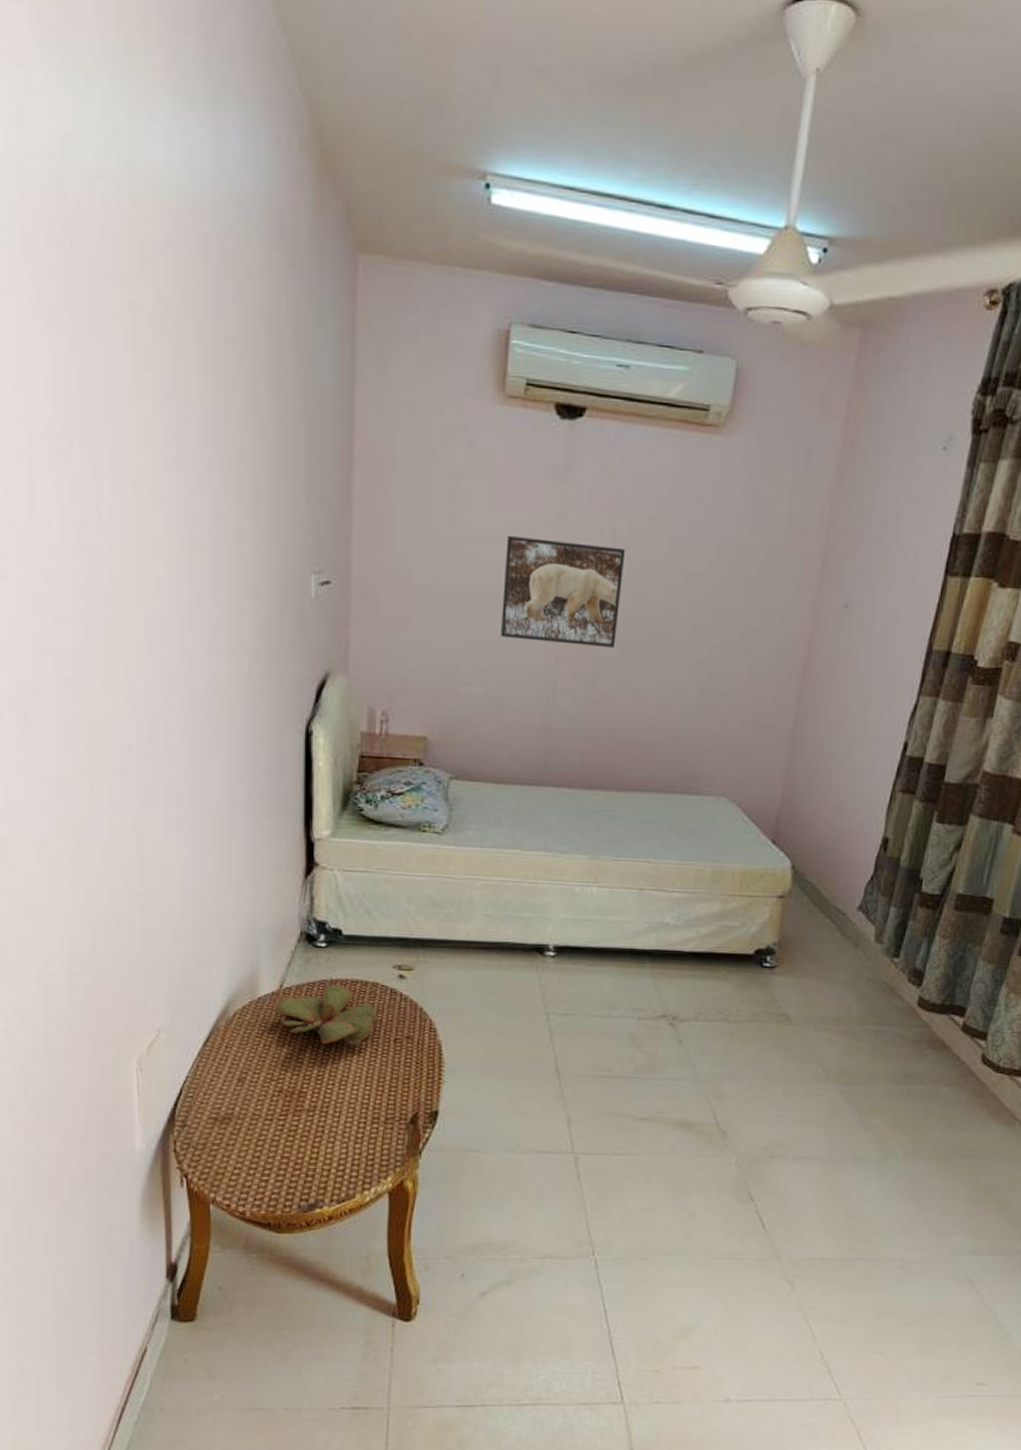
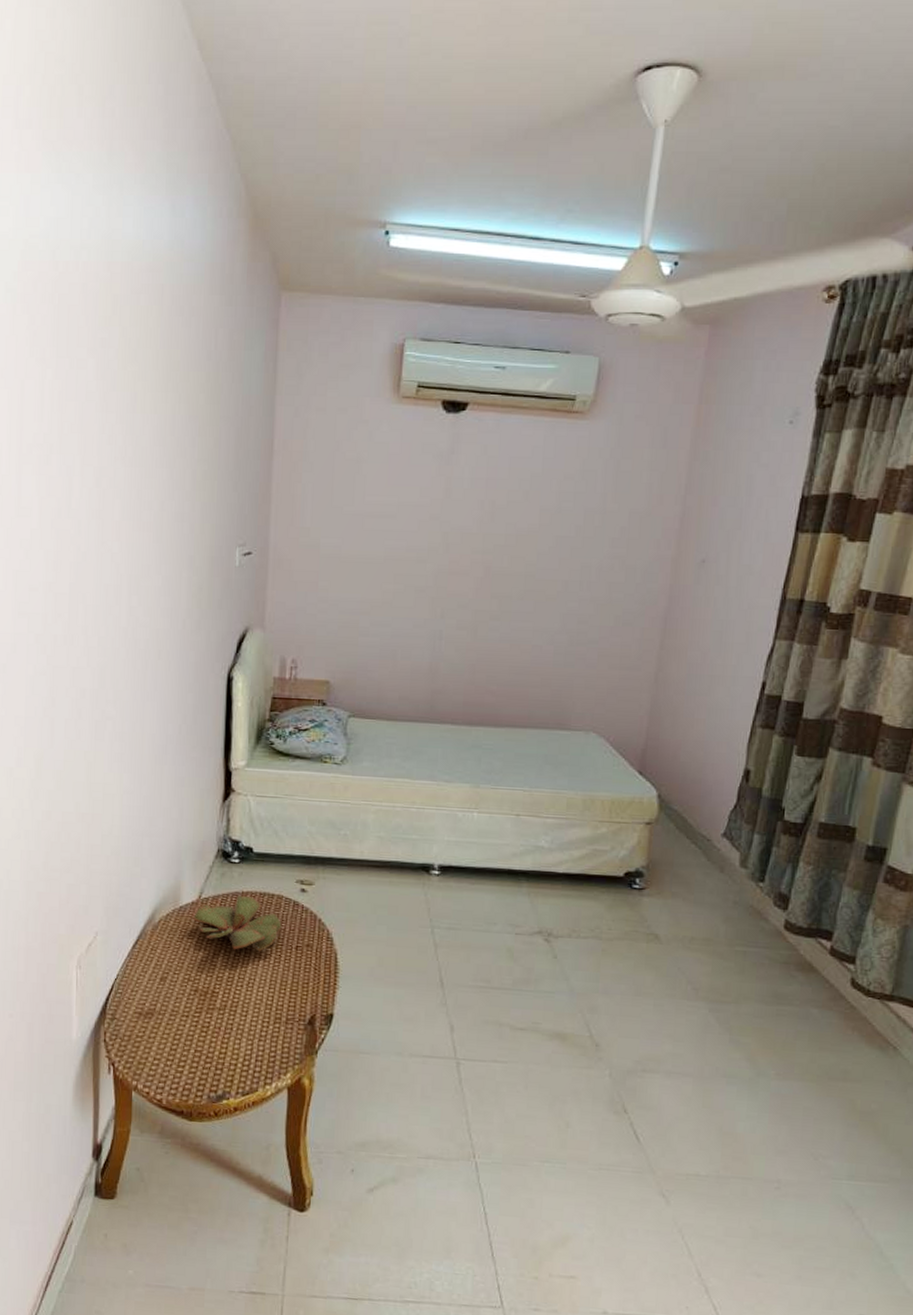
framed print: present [501,535,626,649] -> none [394,510,503,603]

